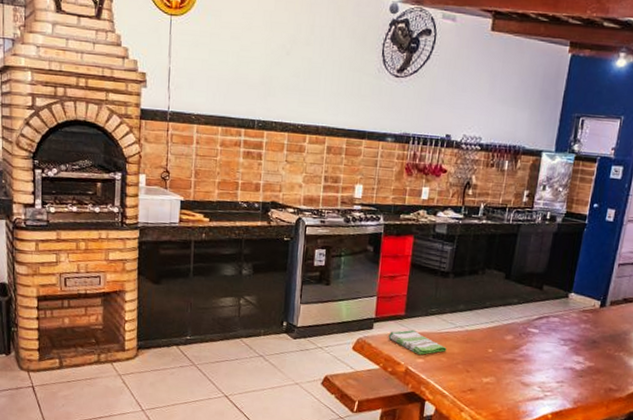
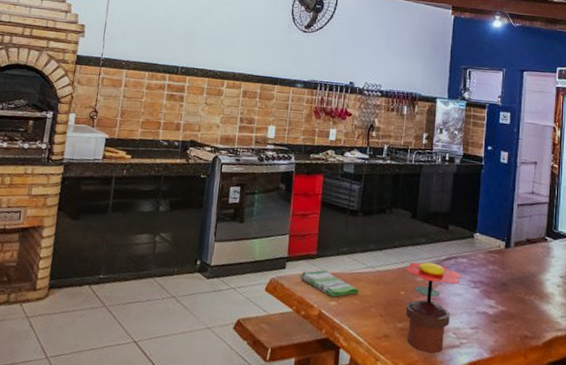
potted flower: none [492,321,552,405] -> present [405,262,462,353]

